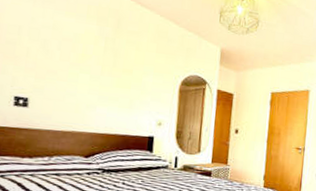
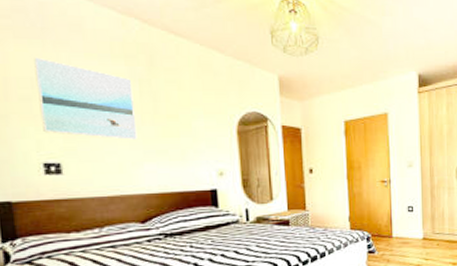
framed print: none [20,10,100,86] -> present [34,57,138,140]

